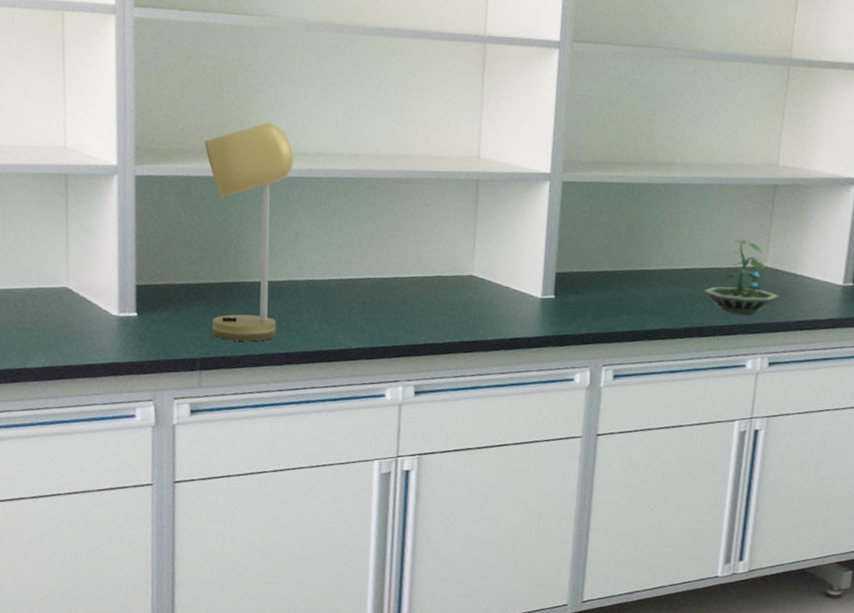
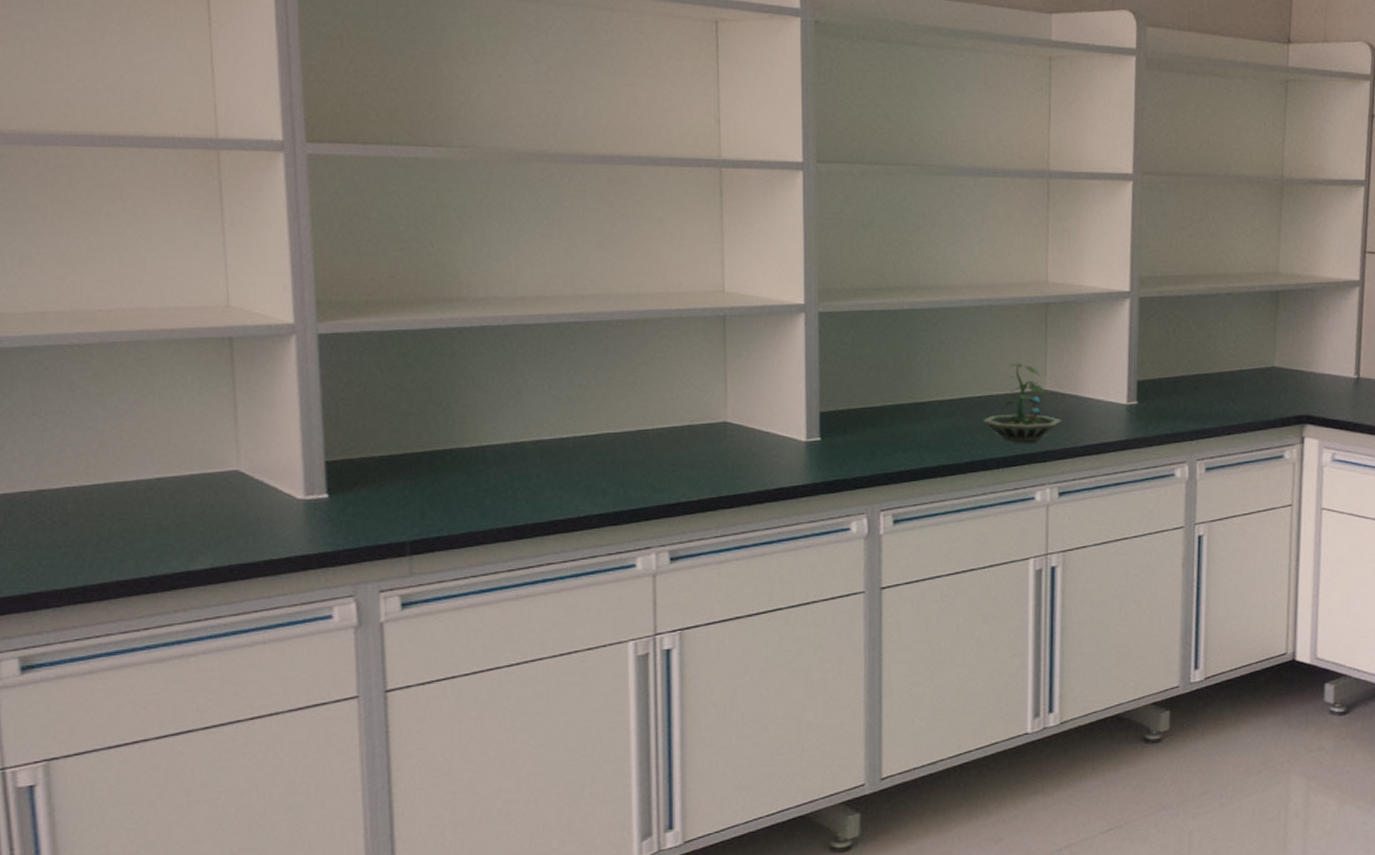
desk lamp: present [204,122,294,342] -> none [401,265,510,517]

